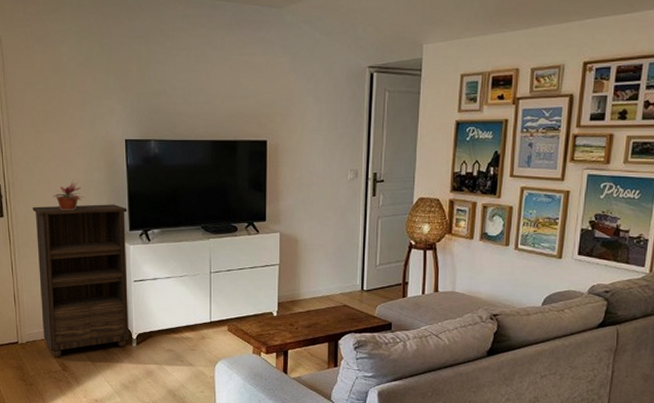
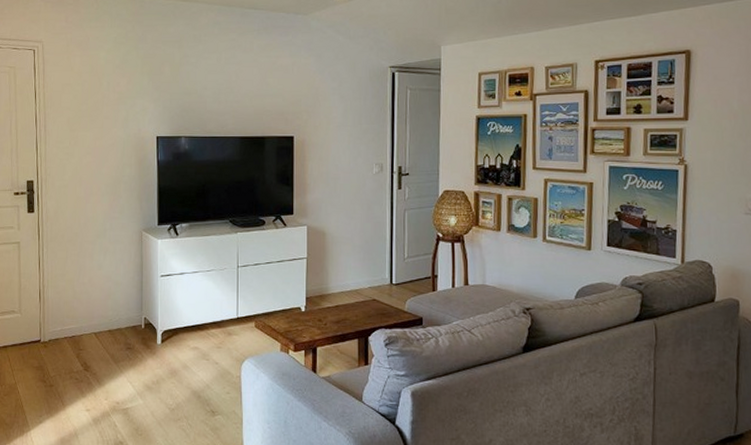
bookshelf: present [32,204,129,356] -> none [63,199,157,355]
potted plant: present [53,180,84,210] -> none [84,175,114,205]

